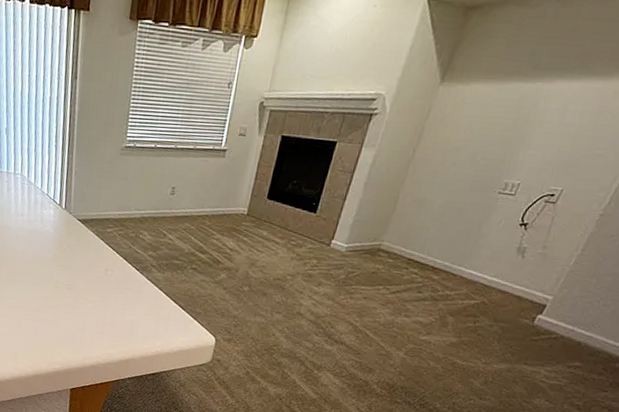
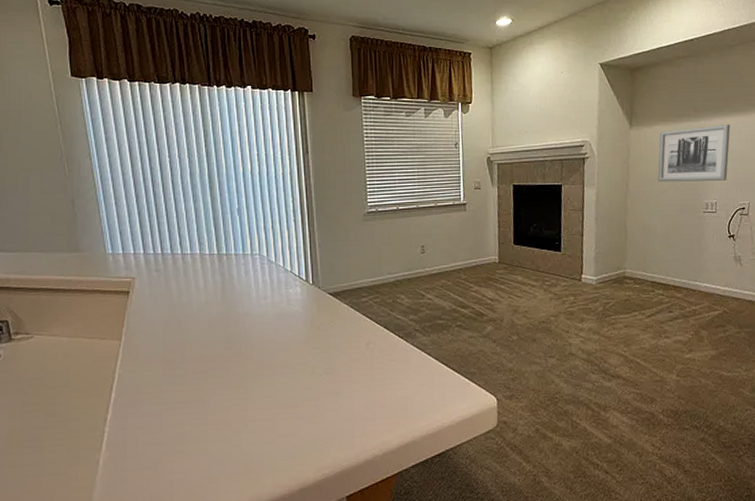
wall art: none [454,89,577,160] -> present [657,124,731,182]

